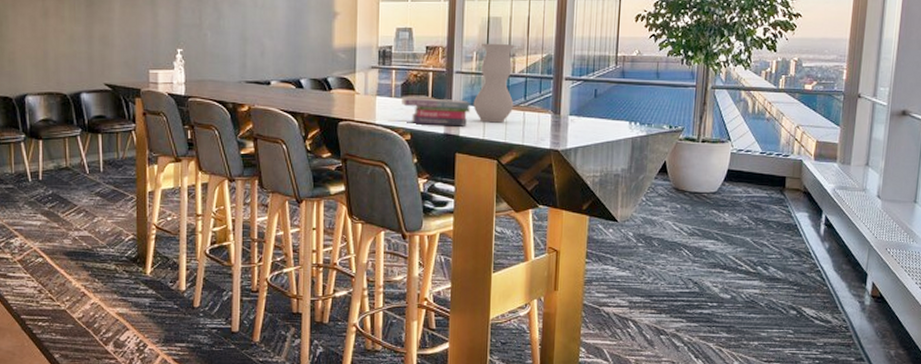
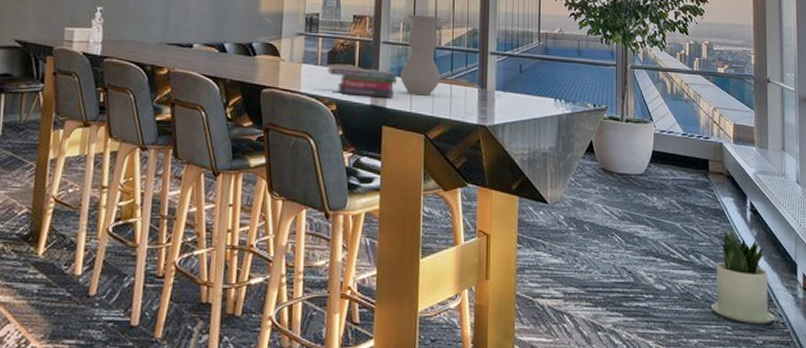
planter: none [775,243,839,329] -> present [711,229,774,325]

